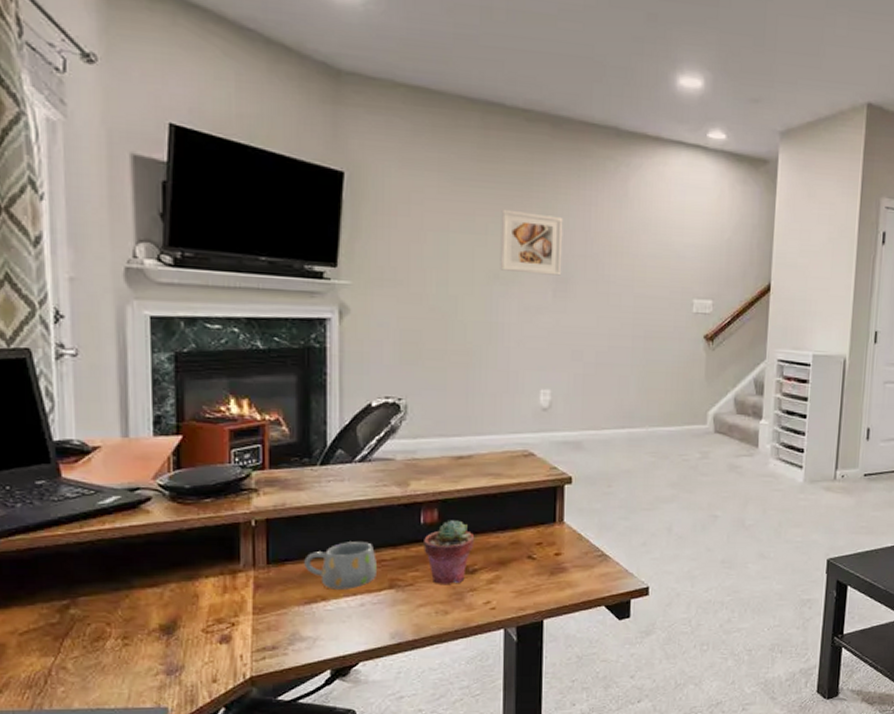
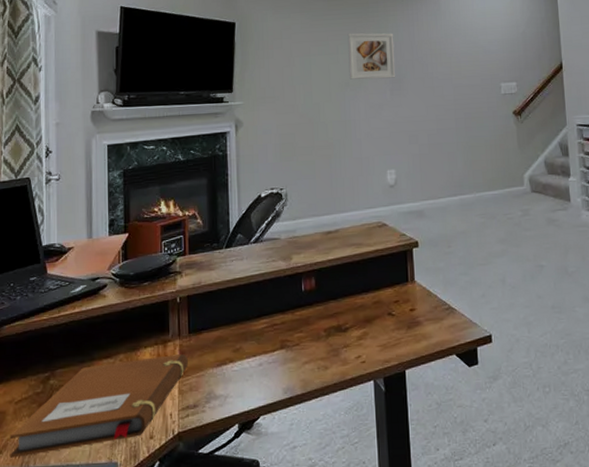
notebook: none [12,586,265,698] -> present [9,353,188,458]
mug: present [304,542,378,589] -> none [216,310,271,352]
potted succulent: present [424,520,475,586] -> none [305,286,345,344]

